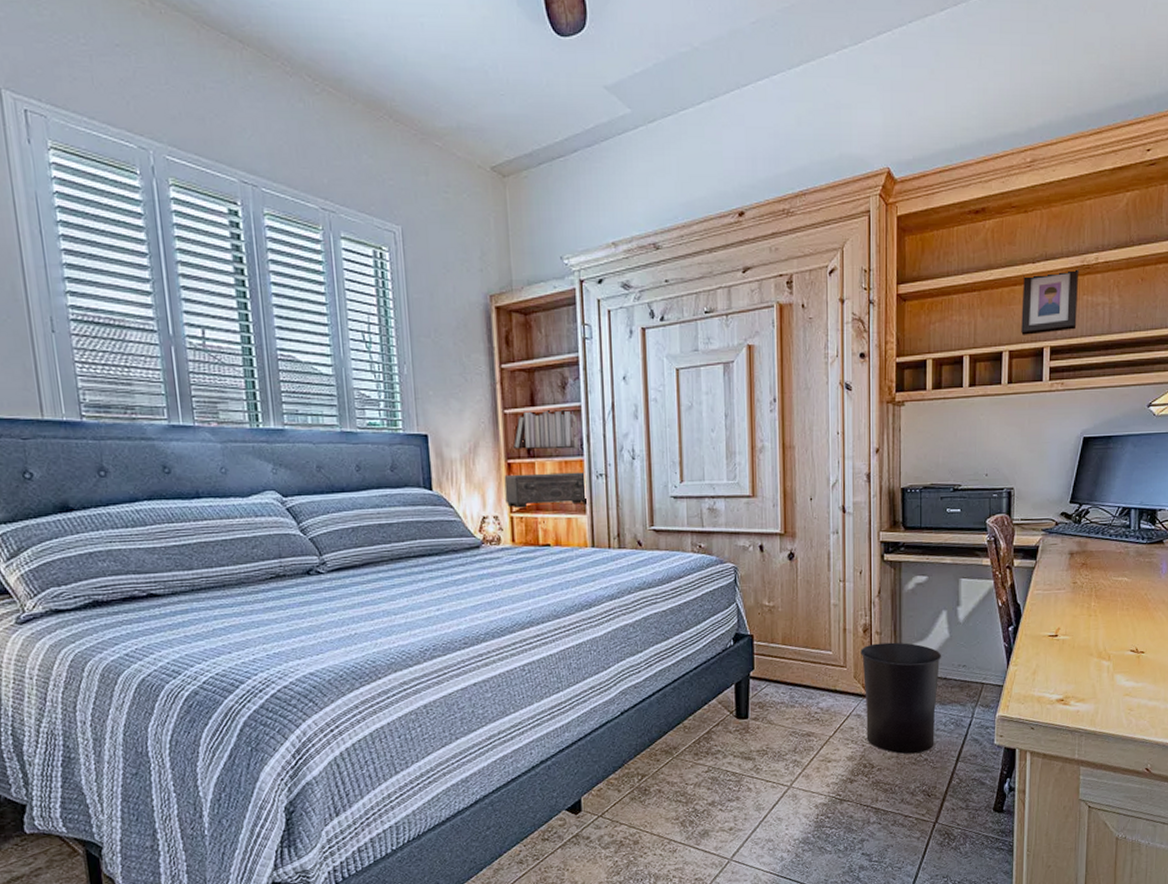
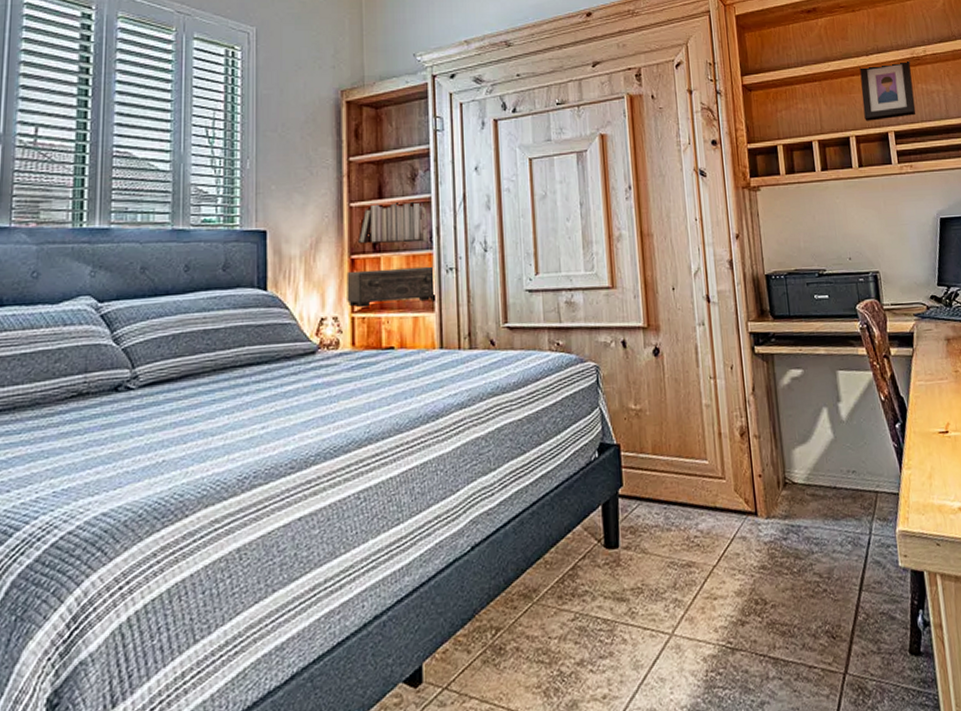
waste bin: present [861,642,942,754] -> none [739,446,832,585]

